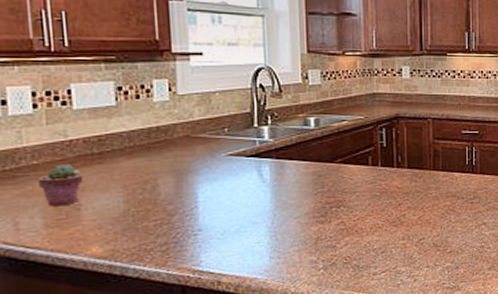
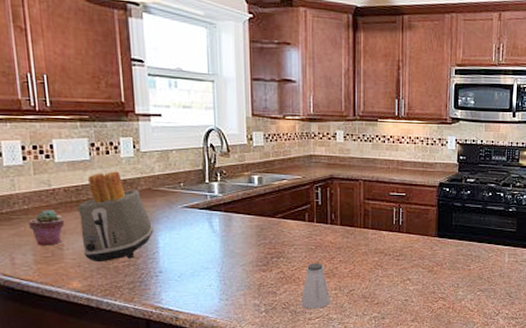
toaster: none [99,118,192,223] -> present [77,171,154,263]
saltshaker: none [365,210,398,263] -> present [301,262,330,309]

